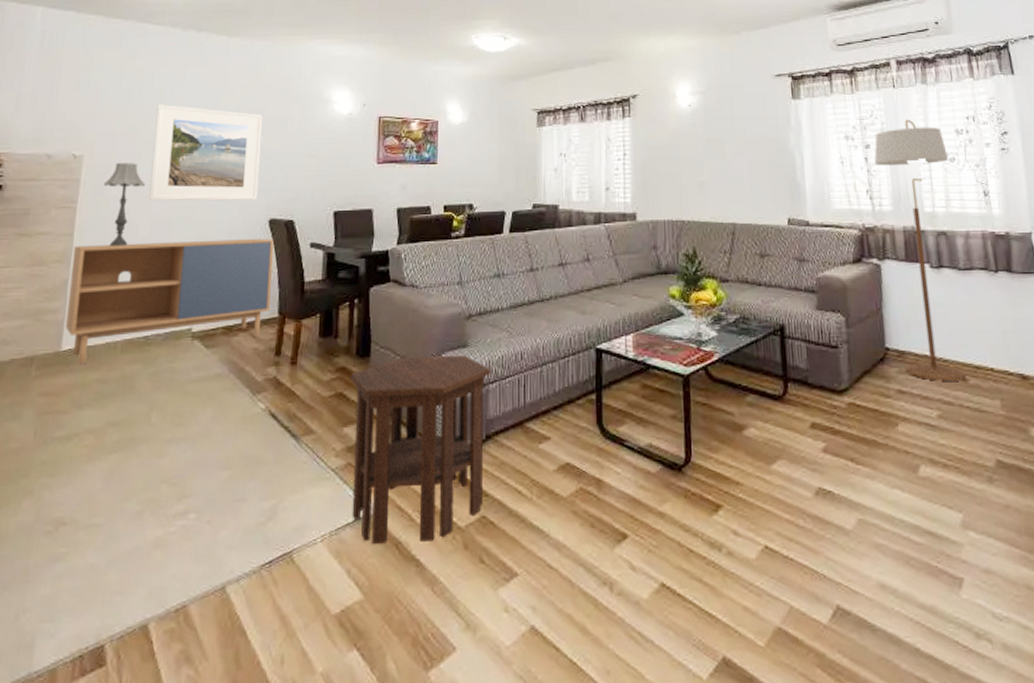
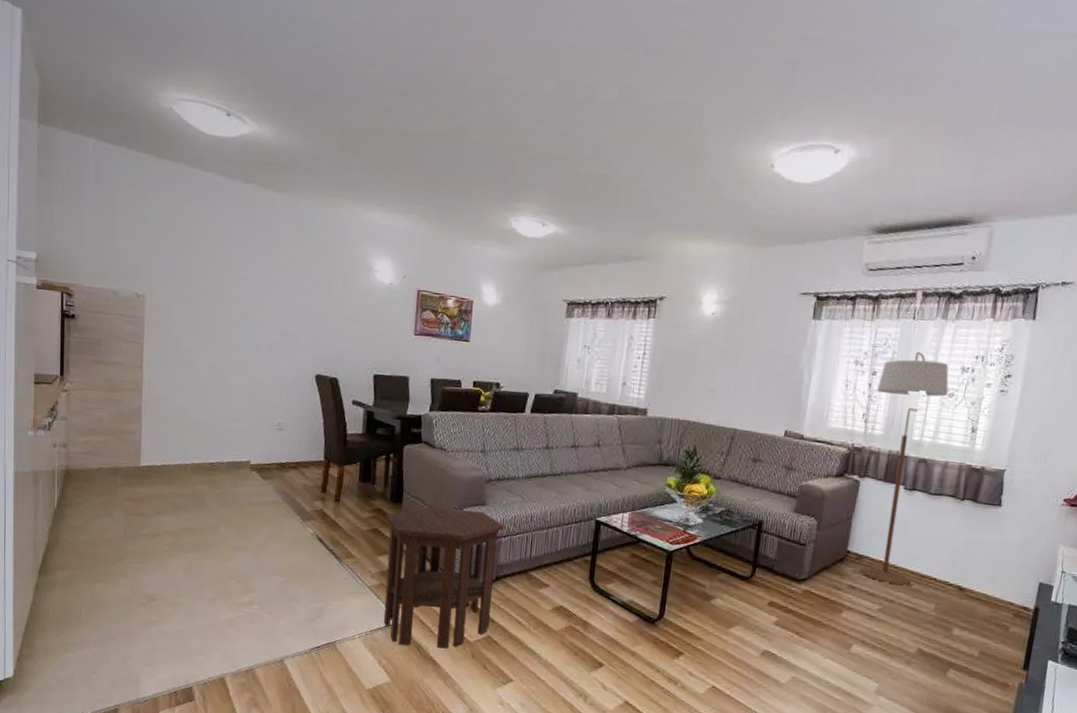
storage cabinet: present [65,239,274,364] -> none [142,378,320,479]
table lamp: present [103,163,145,246] -> none [165,306,203,383]
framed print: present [149,104,263,201] -> none [207,253,309,357]

